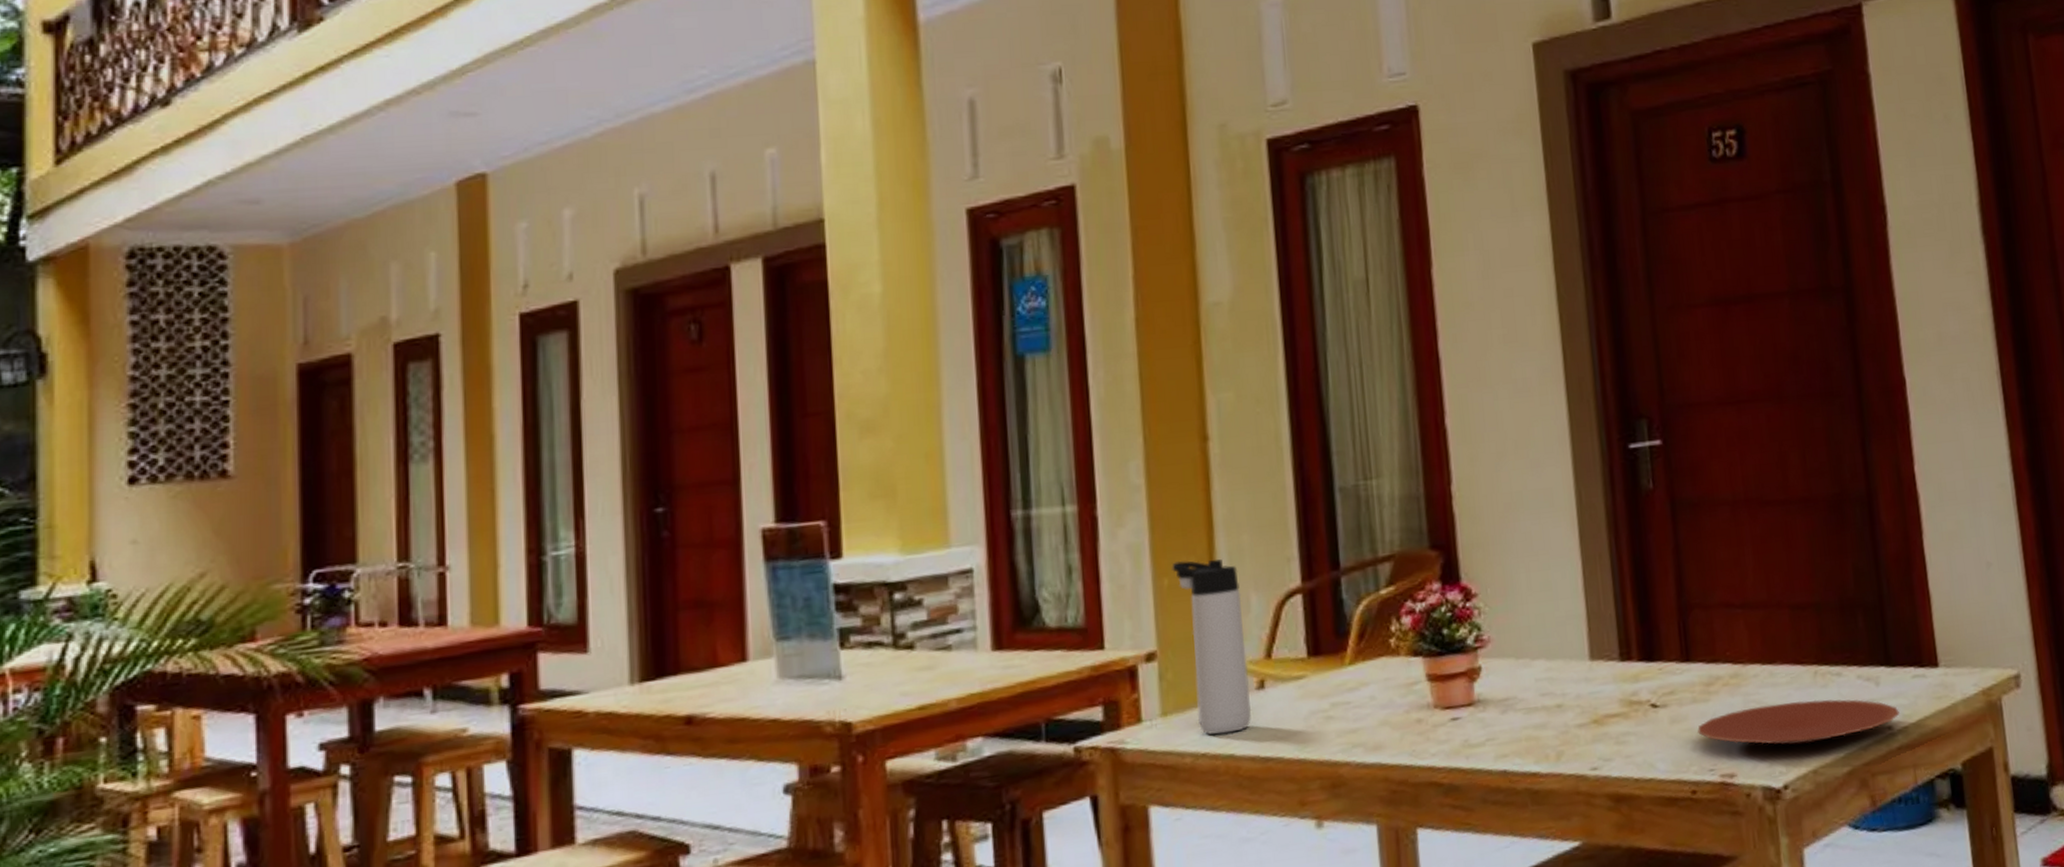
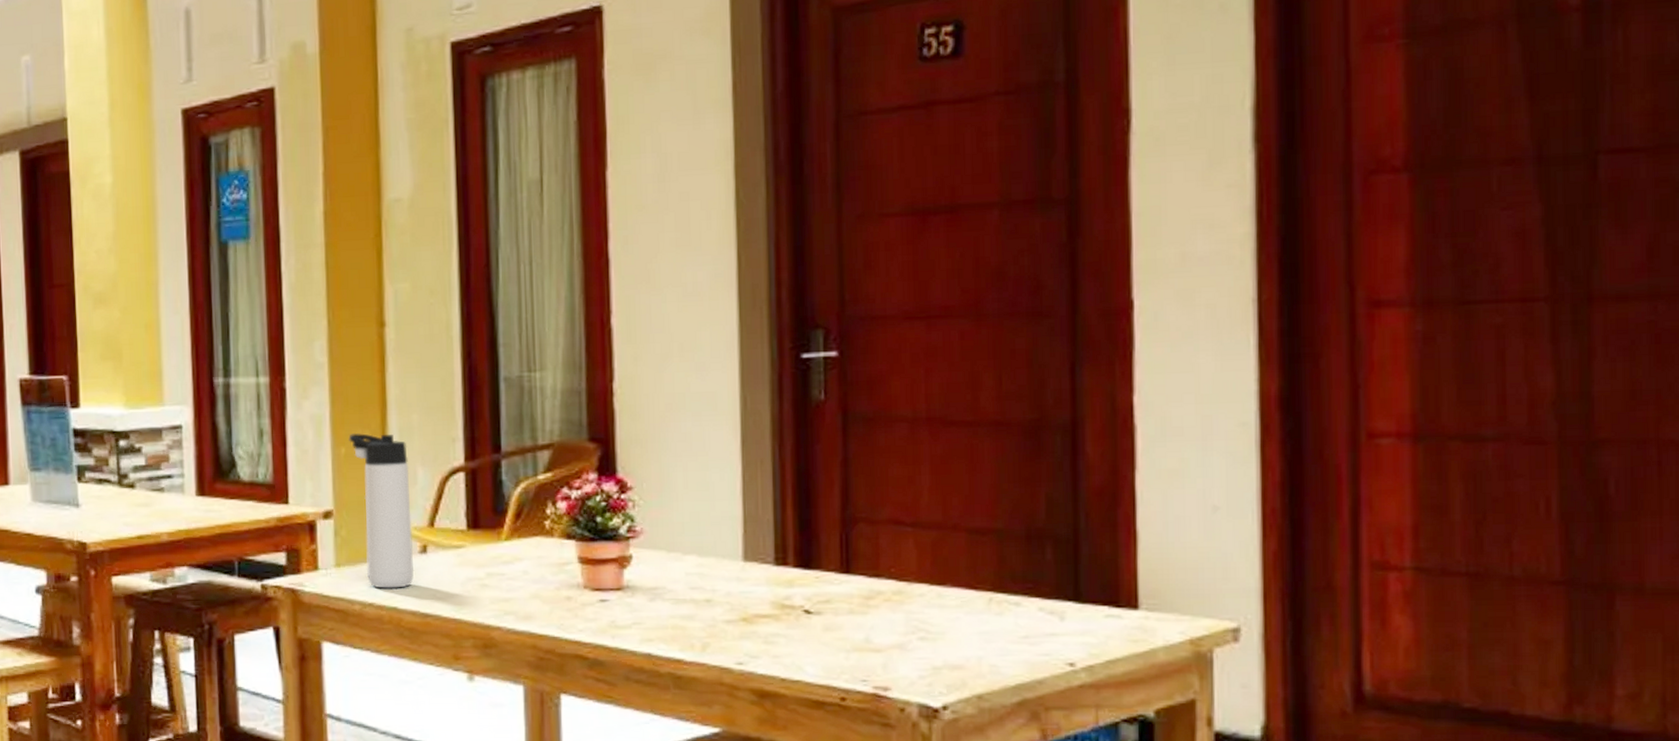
plate: present [1697,699,1900,745] -> none [852,625,1085,669]

